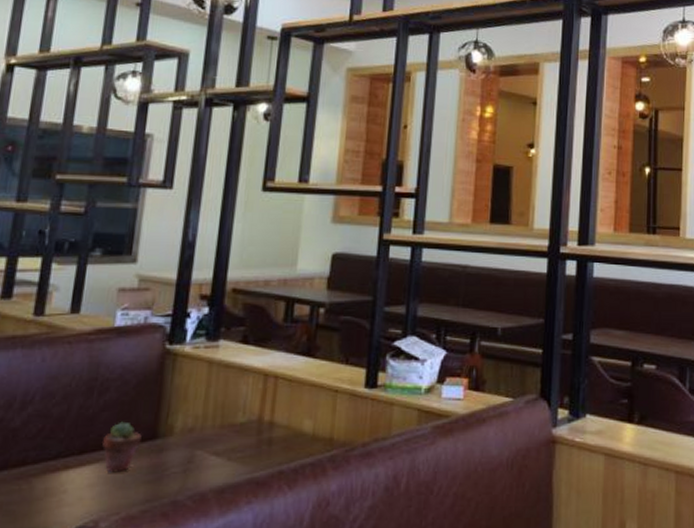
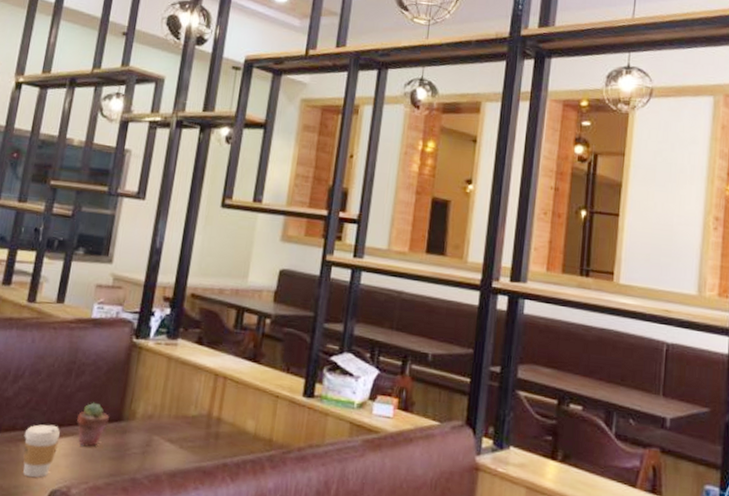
coffee cup: none [37,453,82,517] -> present [23,424,60,478]

